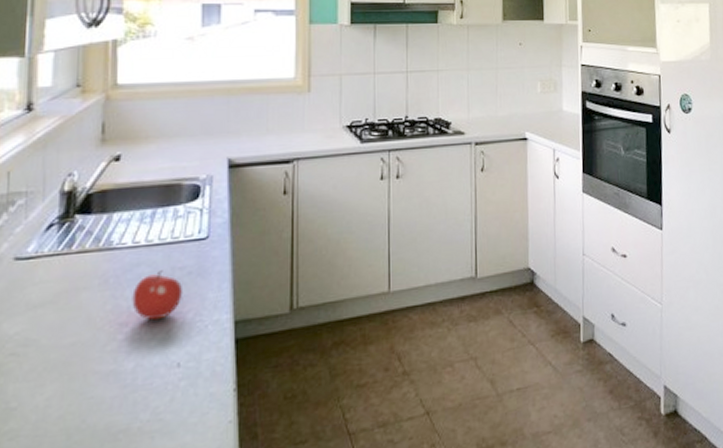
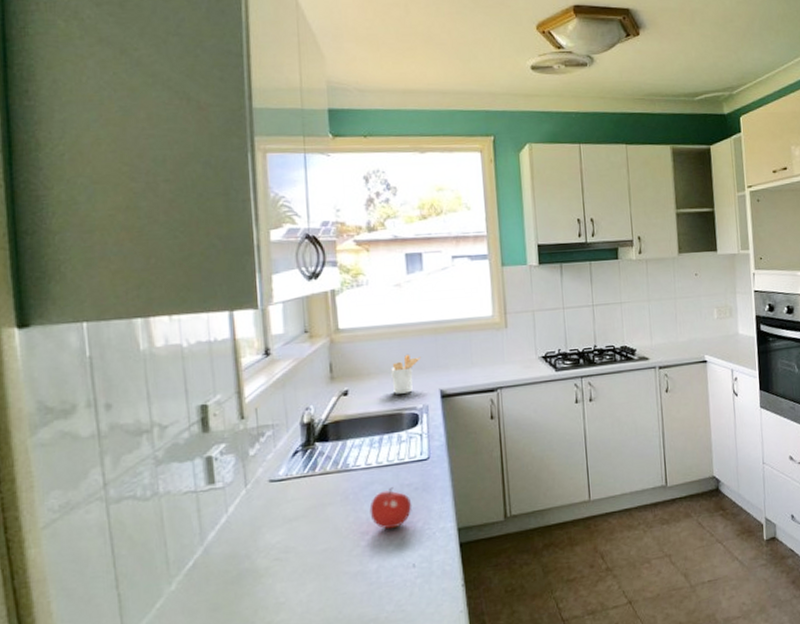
utensil holder: none [173,116,209,162] -> present [391,354,421,394]

